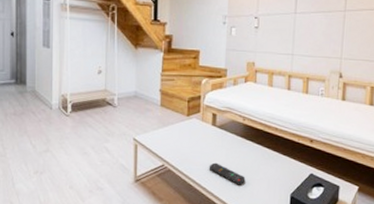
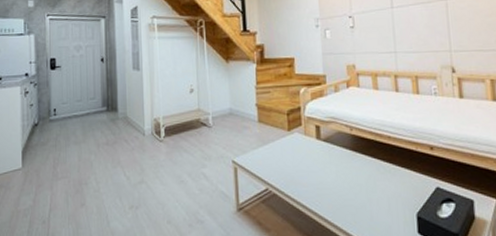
remote control: present [209,162,246,185] -> none [318,182,362,207]

